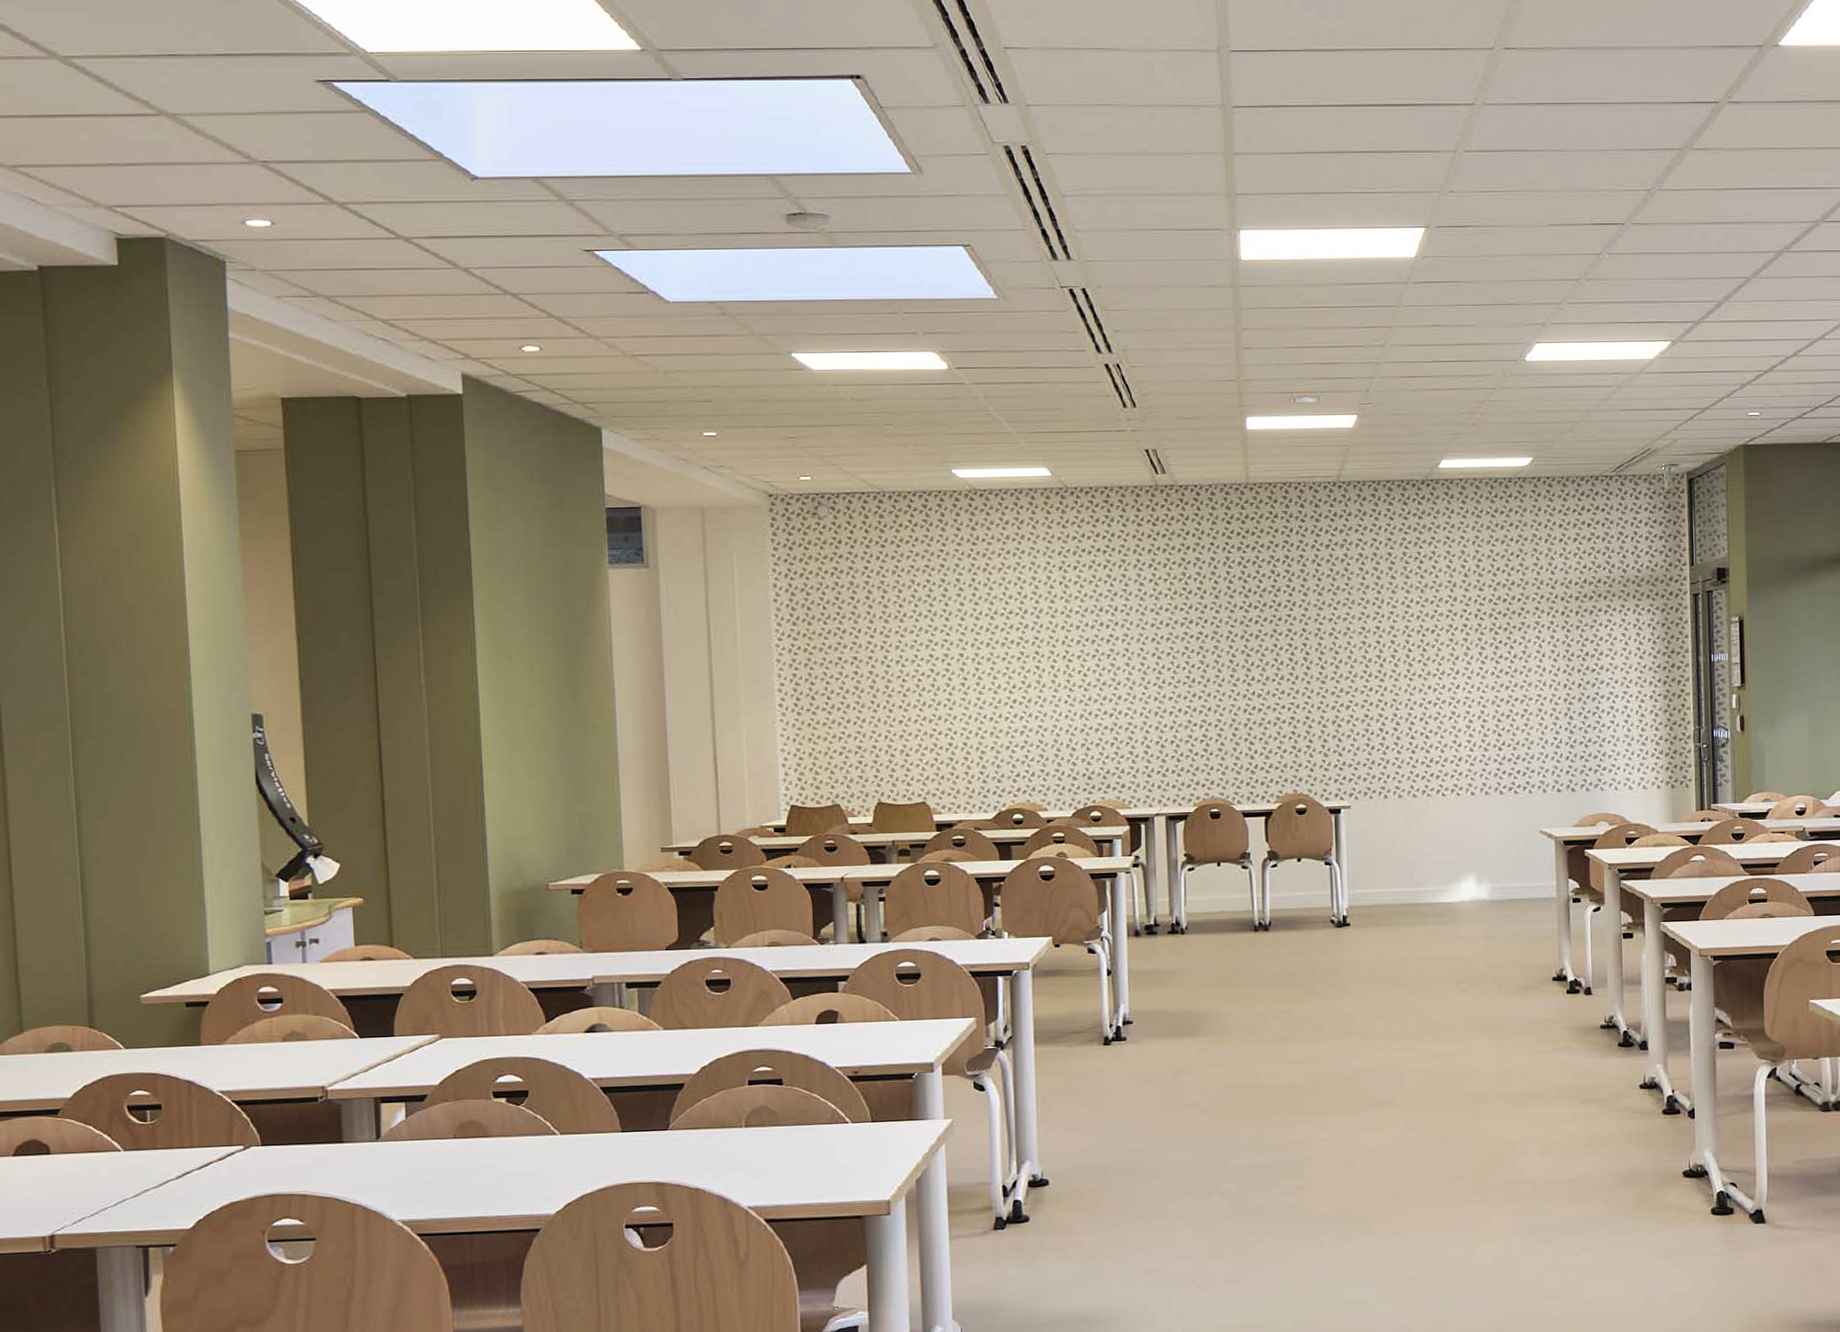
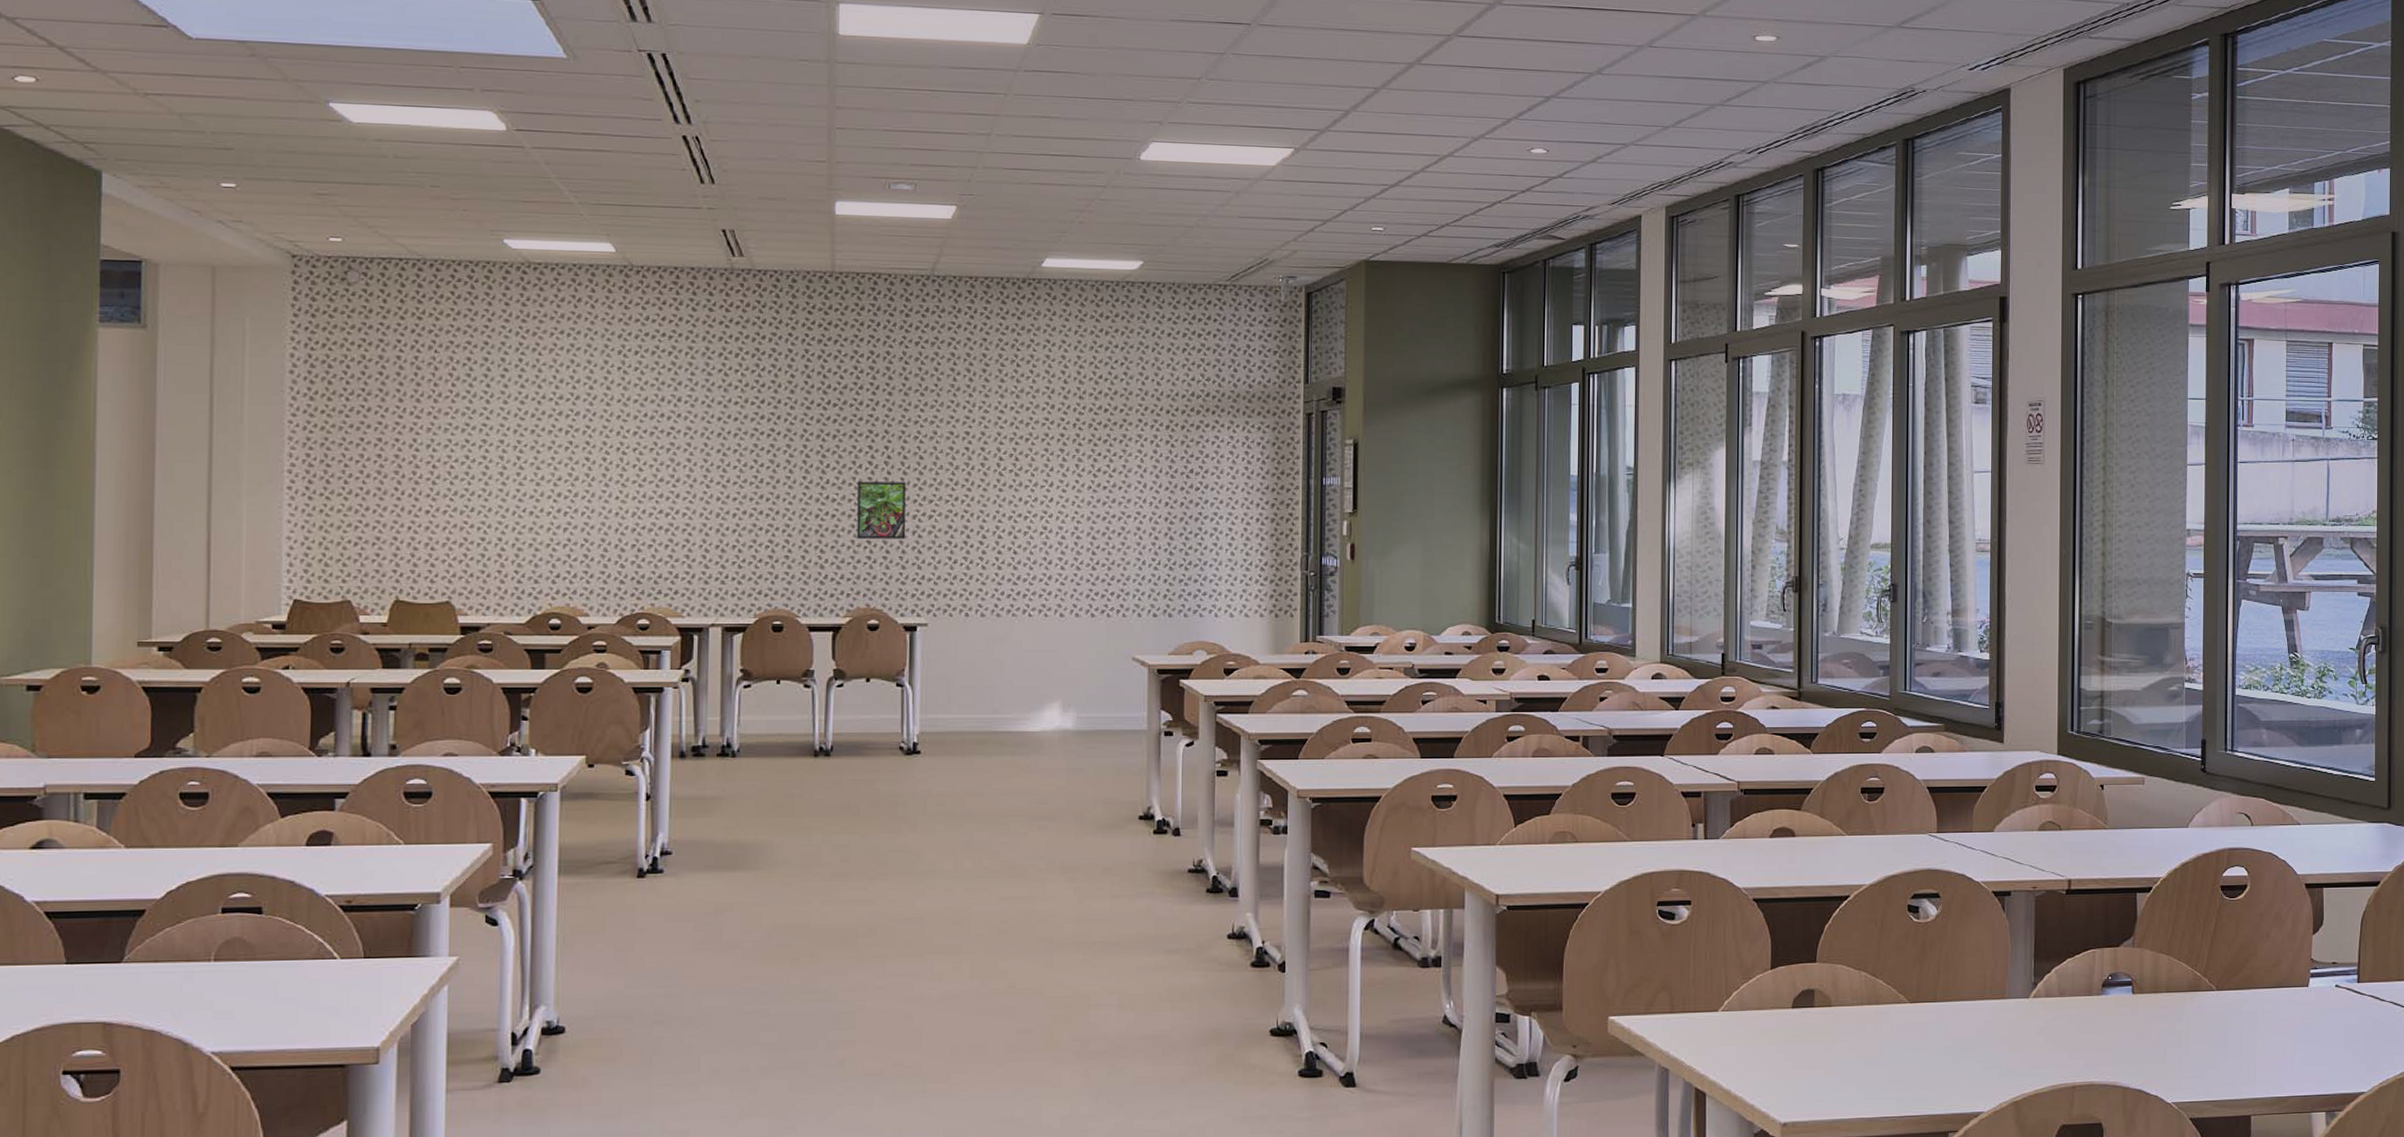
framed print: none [1280,676,1327,730] -> present [857,481,906,539]

